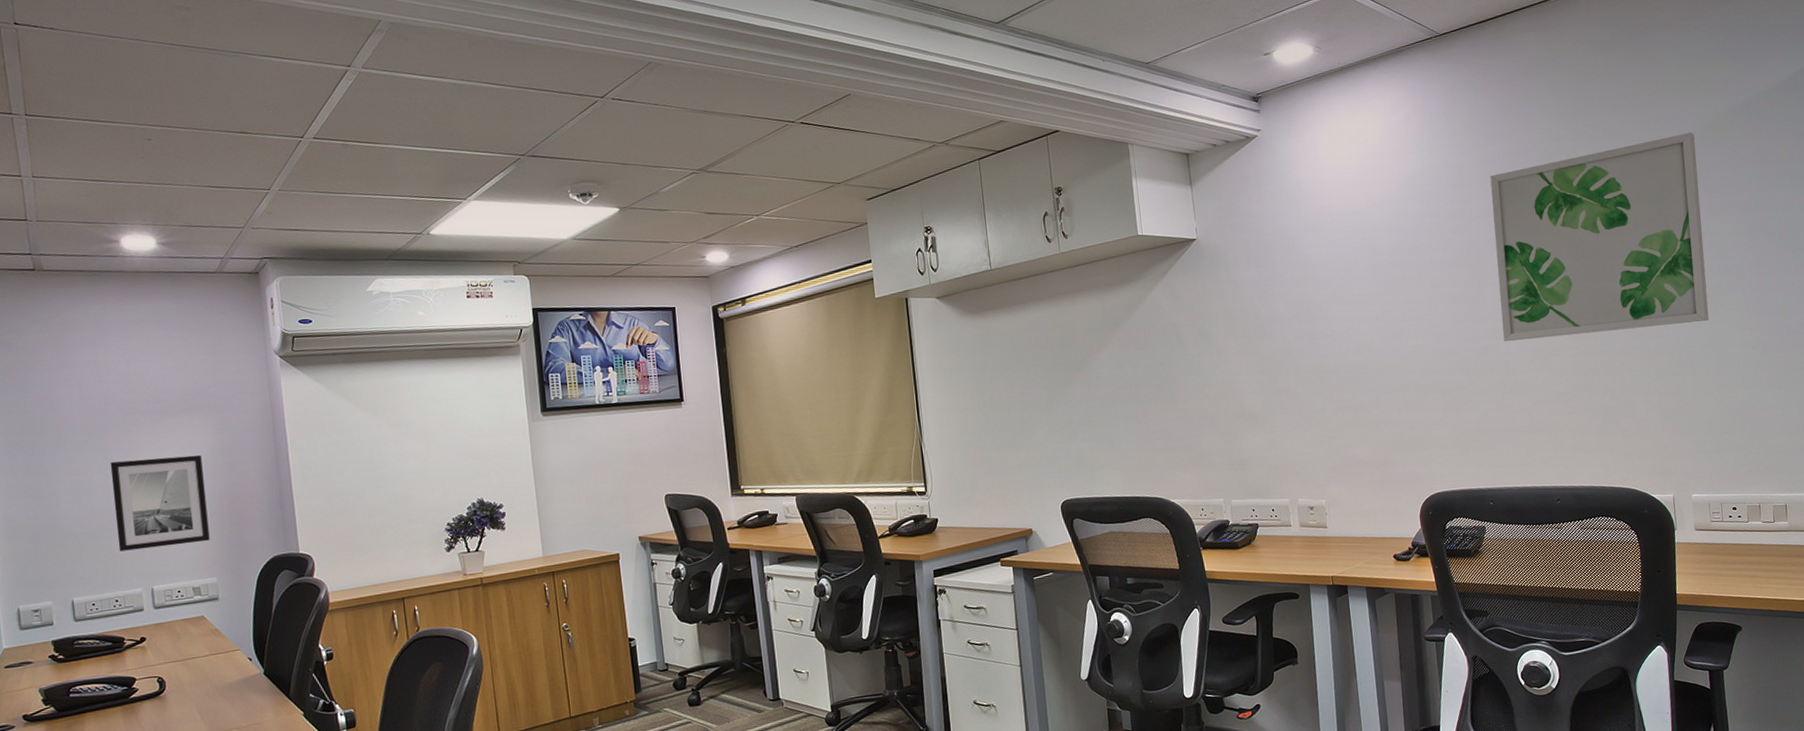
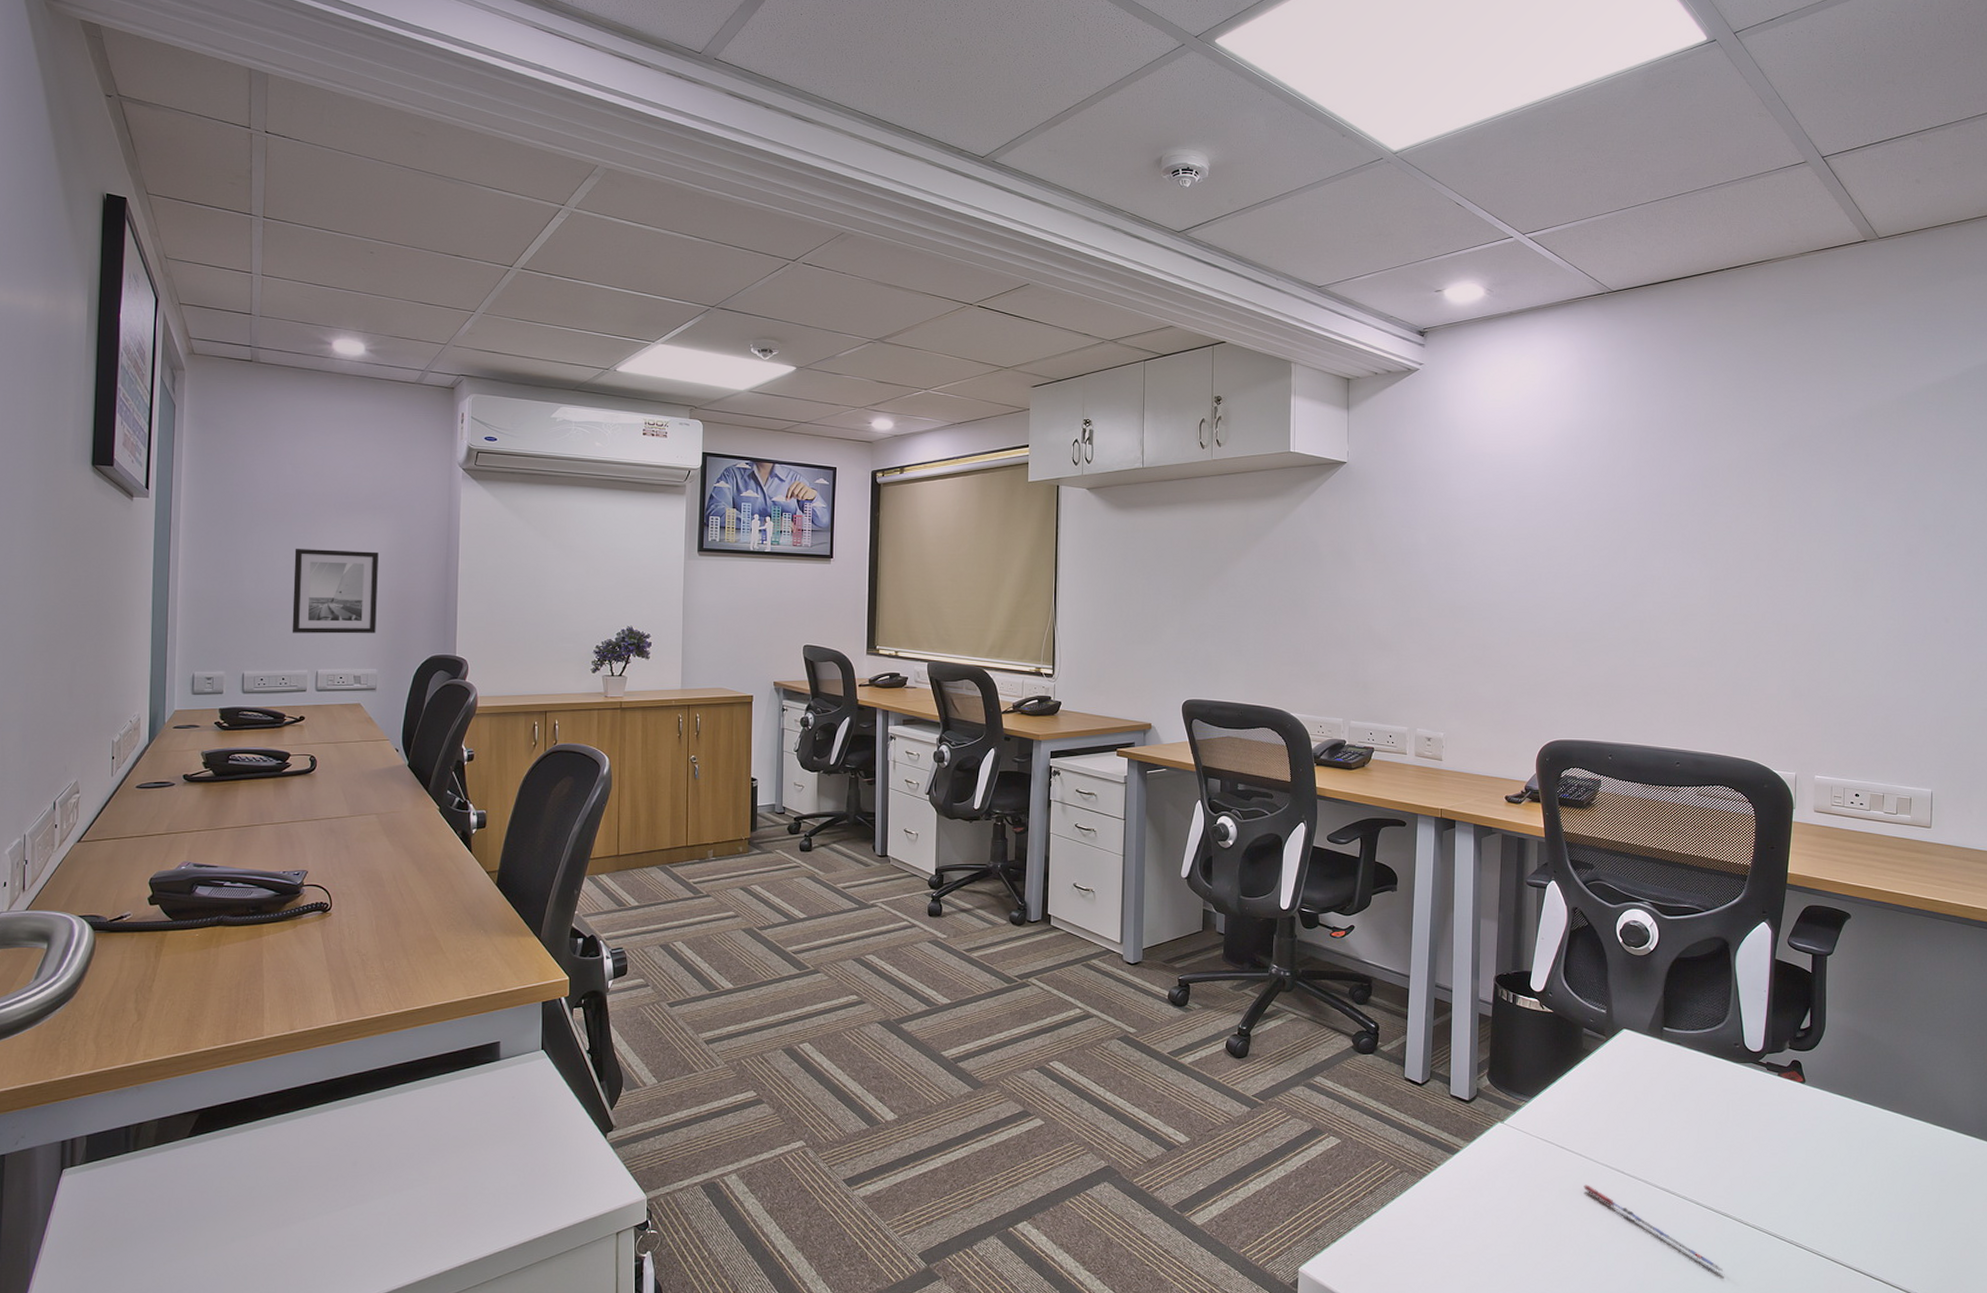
wall art: present [1490,132,1709,342] -> none [1641,415,1858,604]

